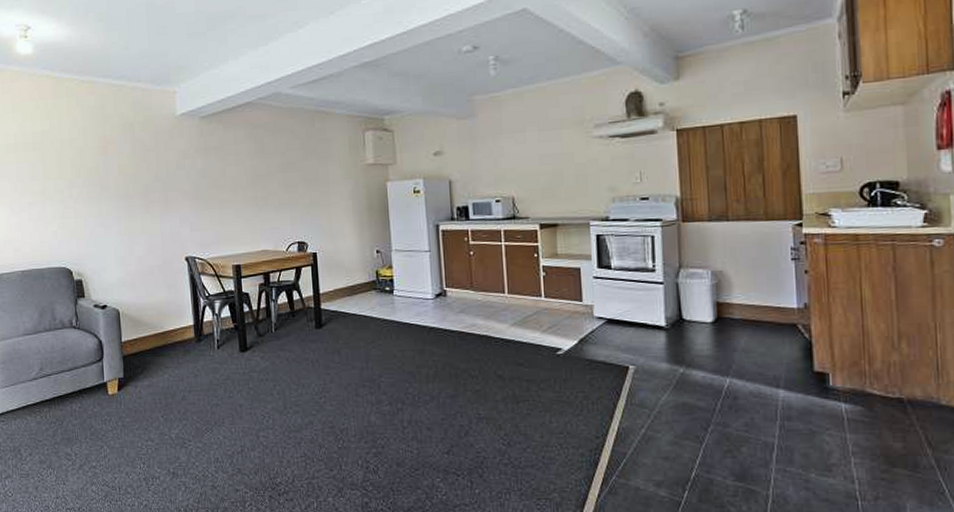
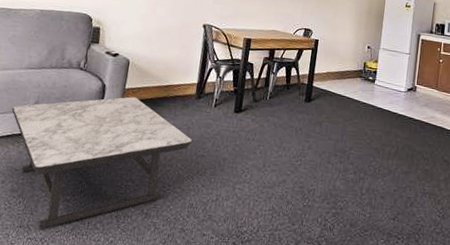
coffee table: none [20,350,203,499] -> present [11,96,193,230]

